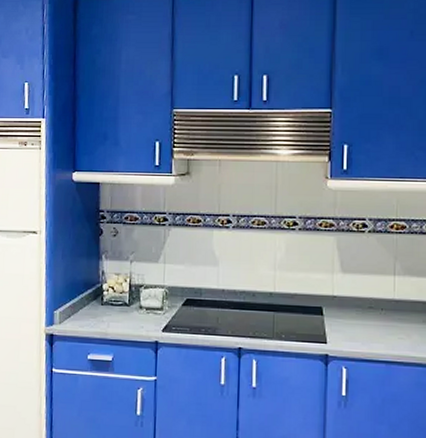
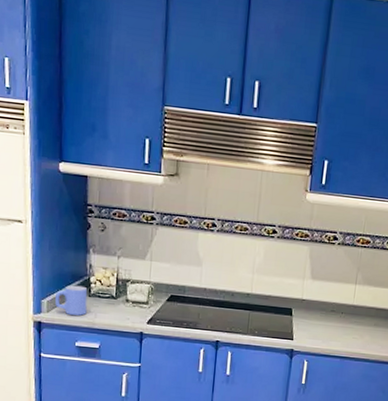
mug: none [67,293,100,327] -> present [55,285,88,316]

